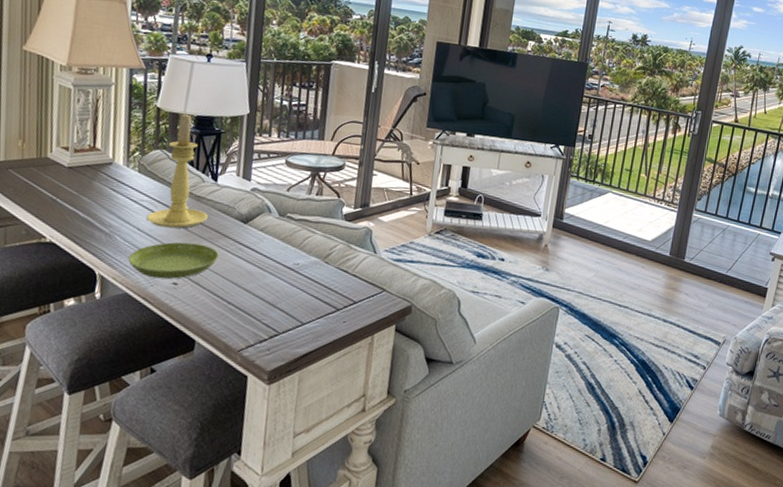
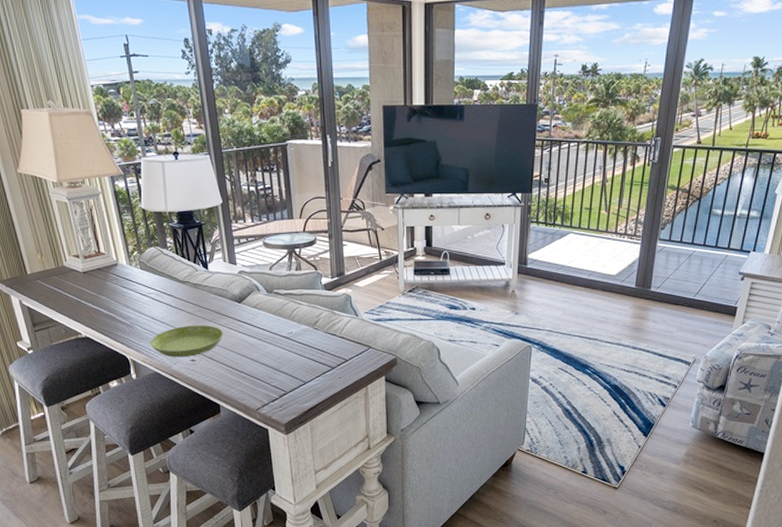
candle holder: present [146,113,208,228] -> none [156,210,207,314]

